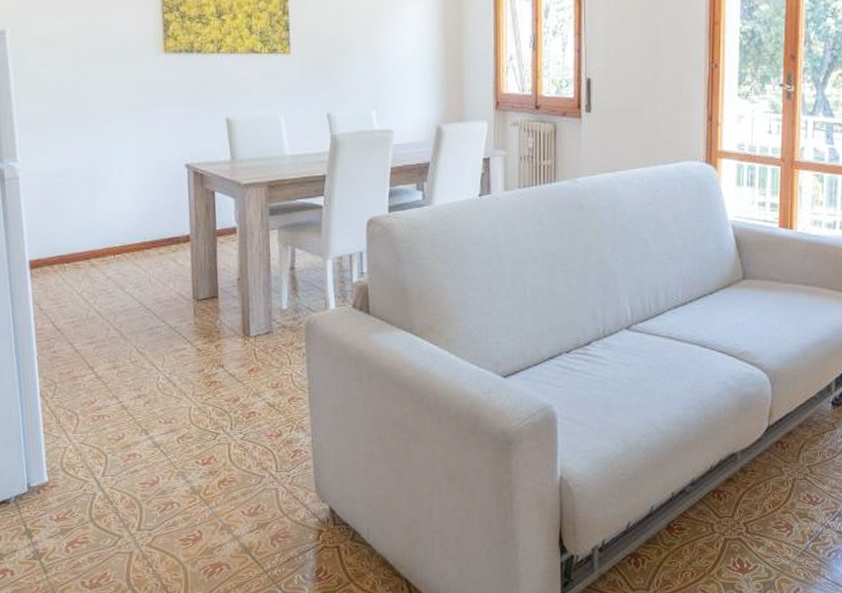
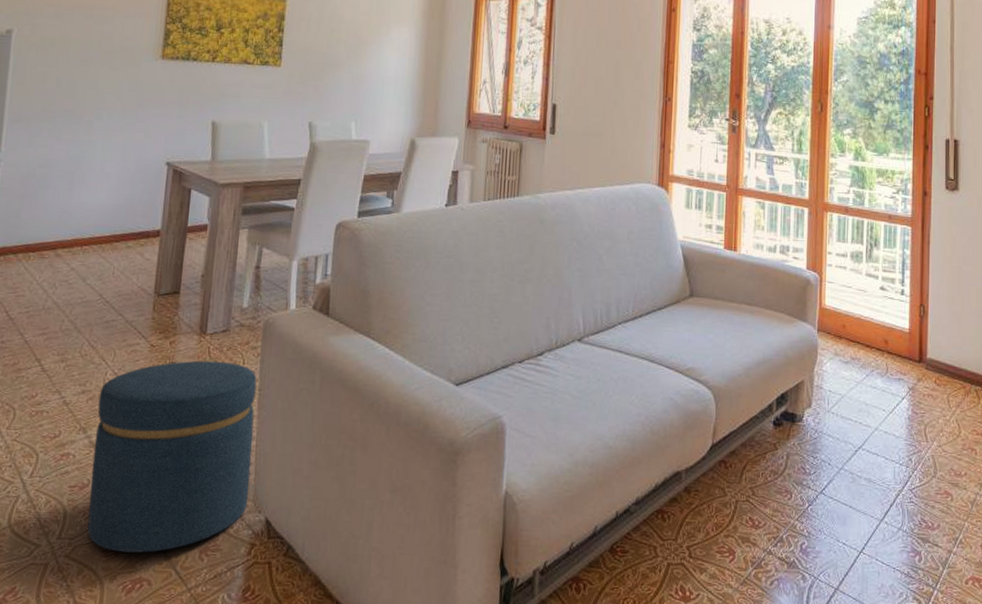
ottoman: none [155,362,311,541] -> present [87,360,257,553]

